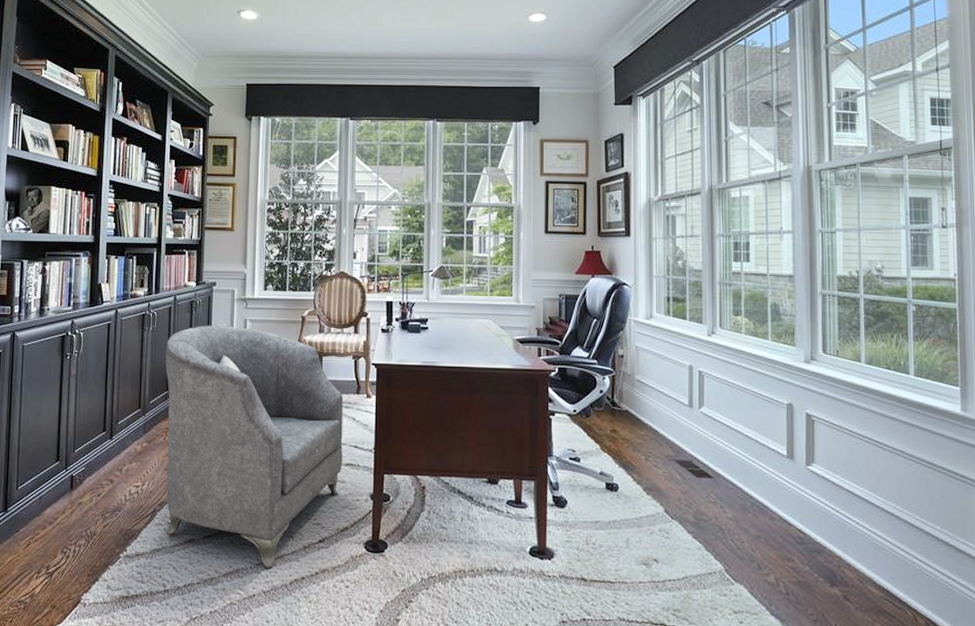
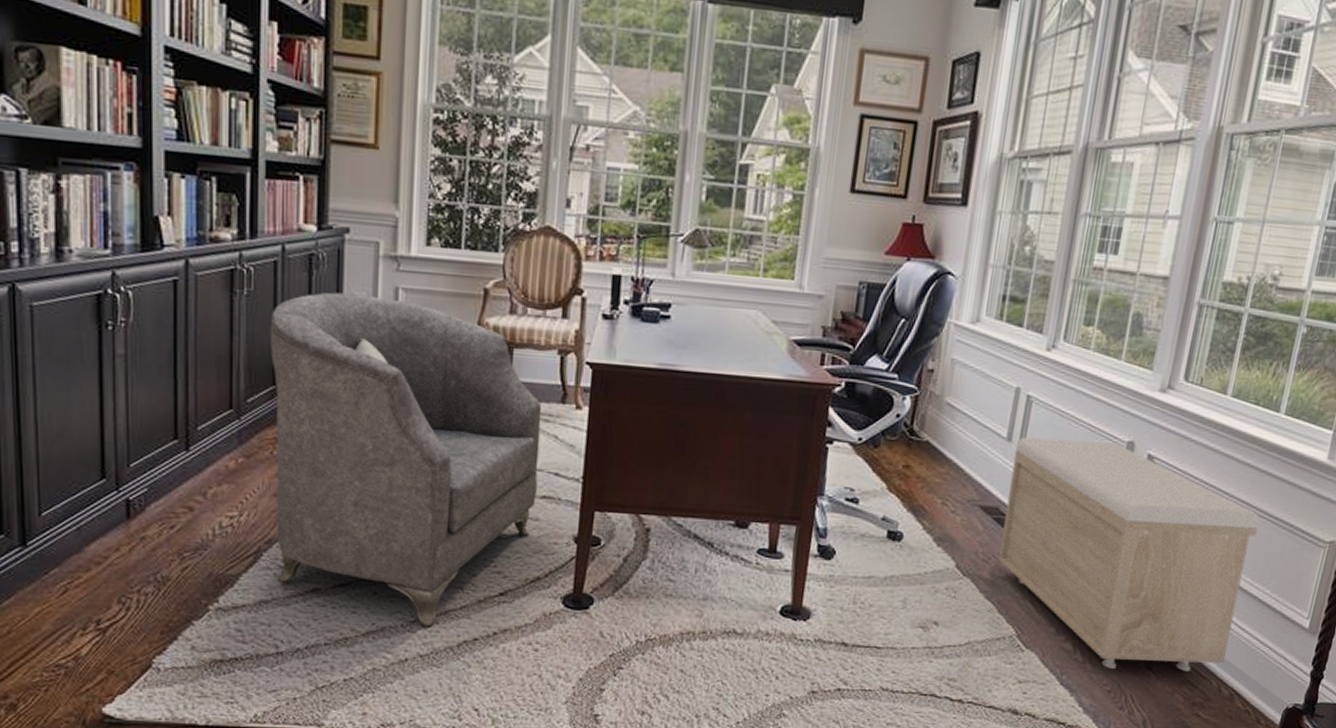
storage bench: none [697,403,915,602] -> present [998,437,1259,671]

